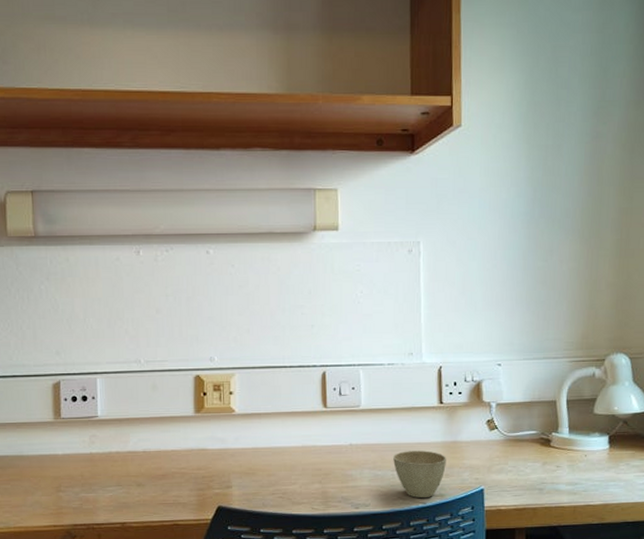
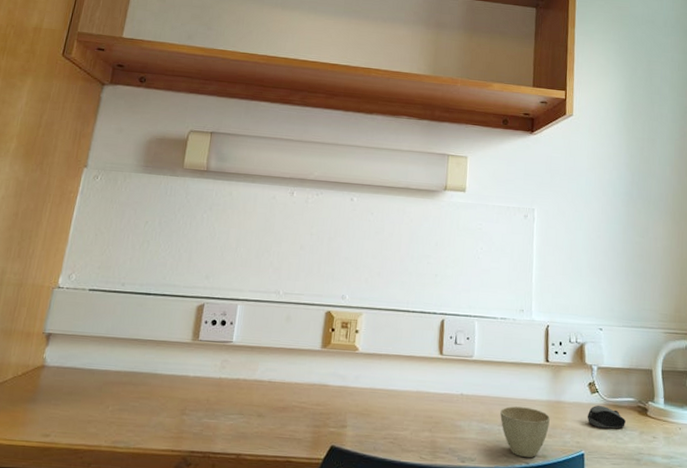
computer mouse: none [486,442,527,463] -> present [587,405,625,429]

